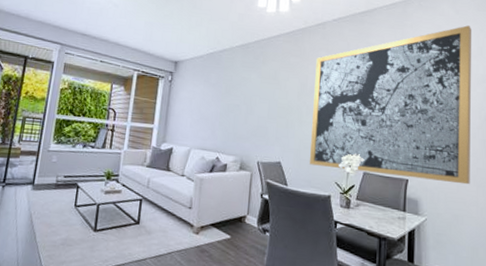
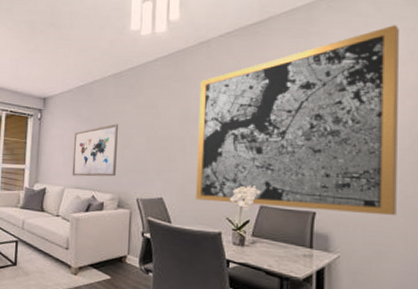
wall art: none [198,90,243,140] -> present [72,124,118,177]

